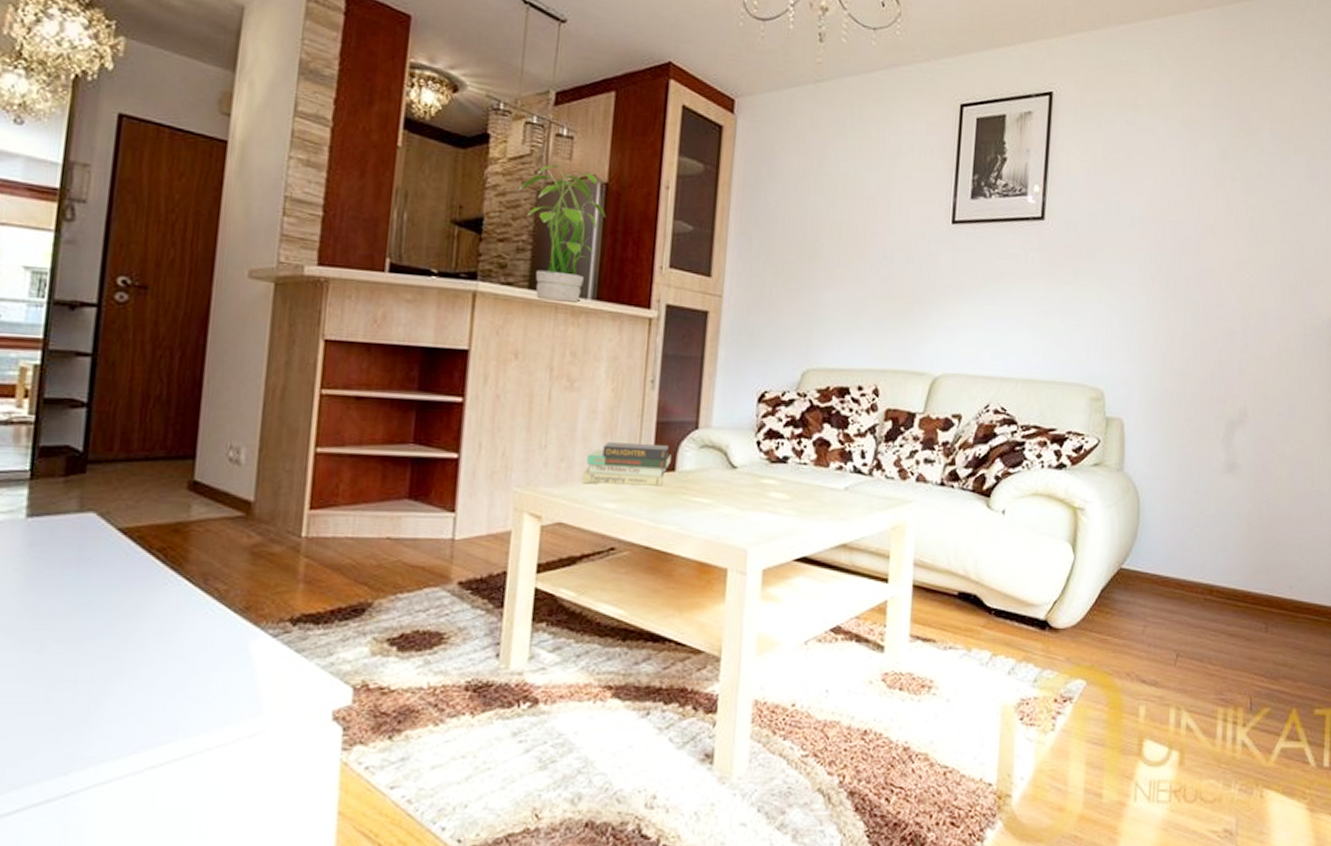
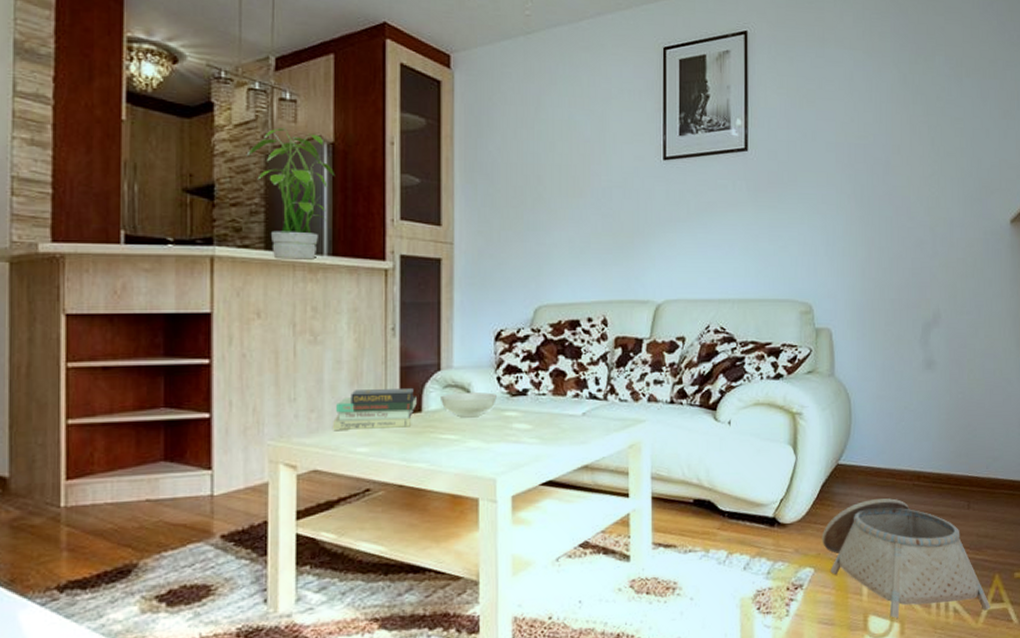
bowl: none [696,454,755,482] -> present [441,392,497,418]
basket: none [1097,611,1285,747] -> present [821,498,990,618]

